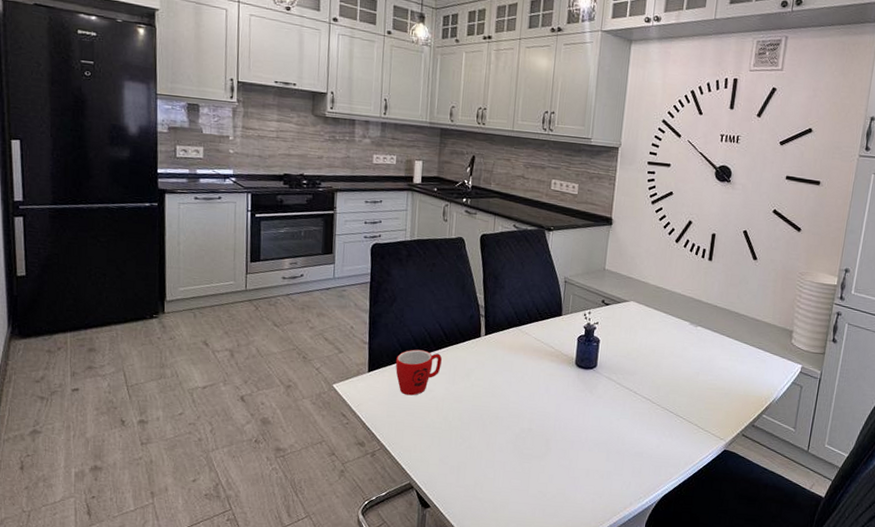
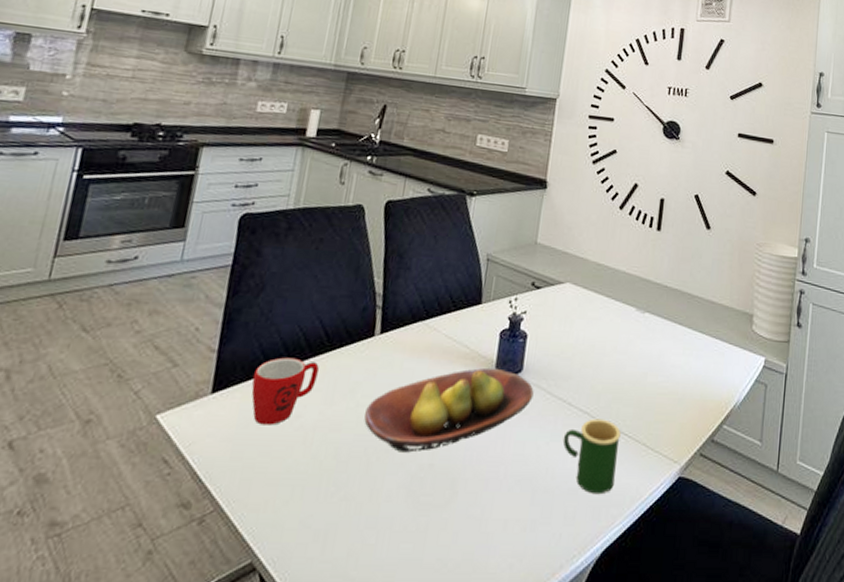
fruit bowl: none [478,363,606,420] -> present [364,367,534,453]
mug: none [630,404,677,458] -> present [562,418,621,495]

